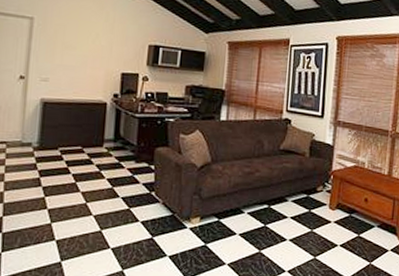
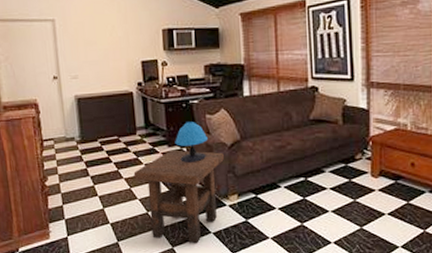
side table: none [92,166,192,267] -> present [133,150,224,244]
table lamp: none [143,139,178,181] -> present [175,122,207,163]

